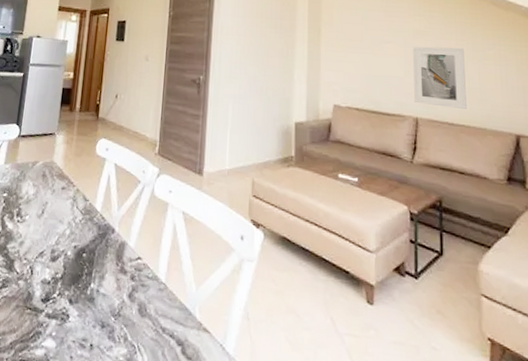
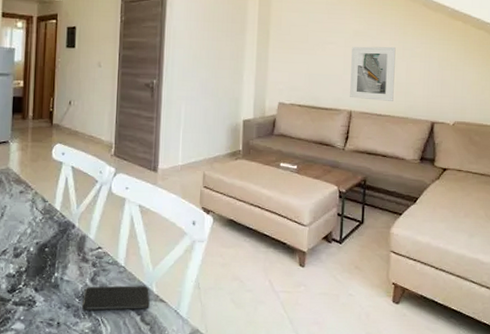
smartphone: none [117,303,192,339] -> present [81,285,150,311]

